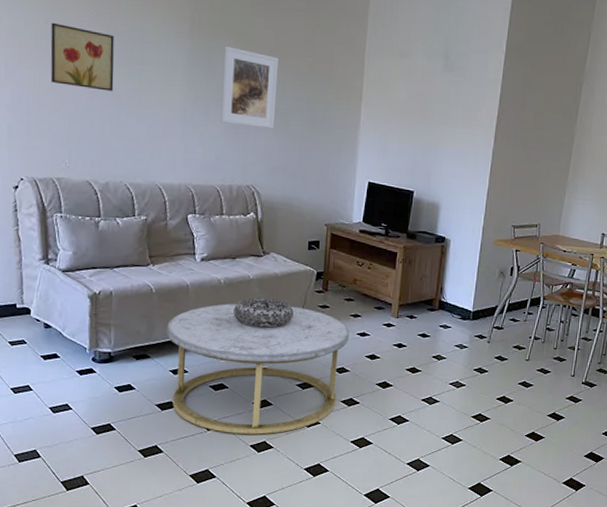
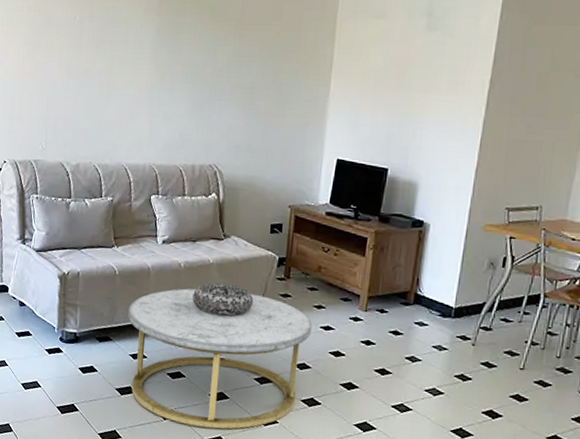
wall art: present [50,22,114,91] -> none [32,9,89,73]
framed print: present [221,46,278,129] -> none [185,21,245,105]

